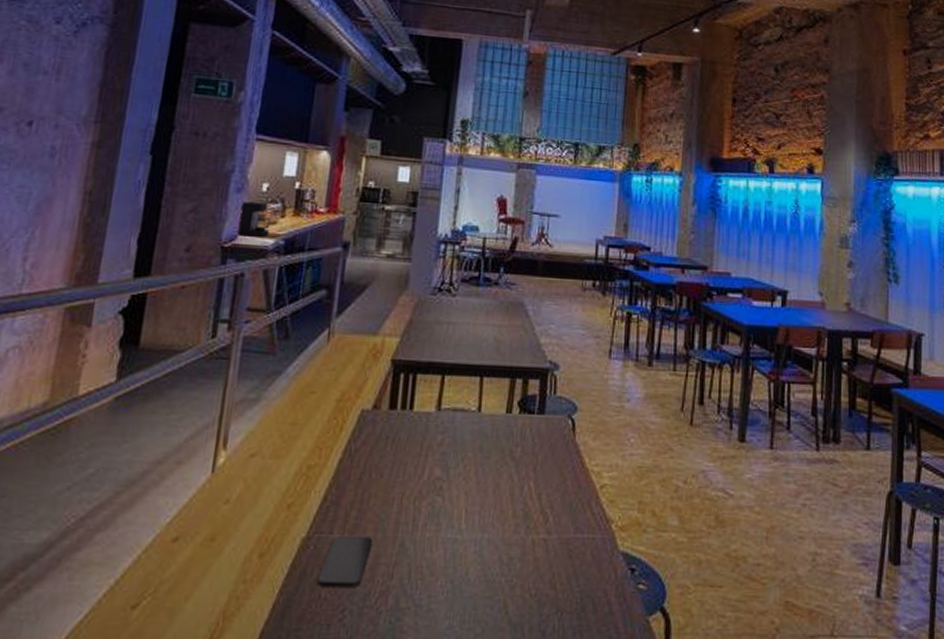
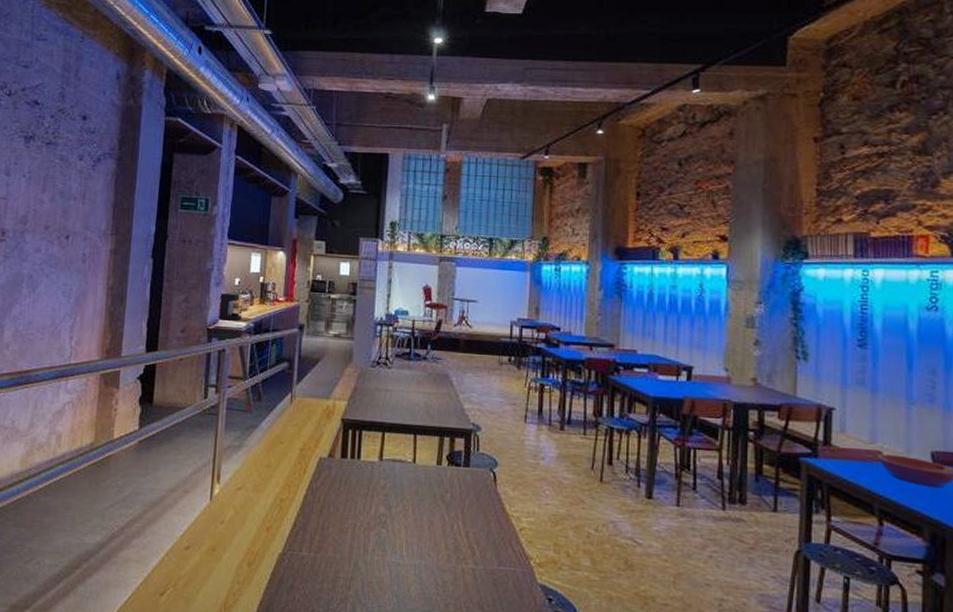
smartphone: present [317,536,373,587] -> none [292,554,333,594]

